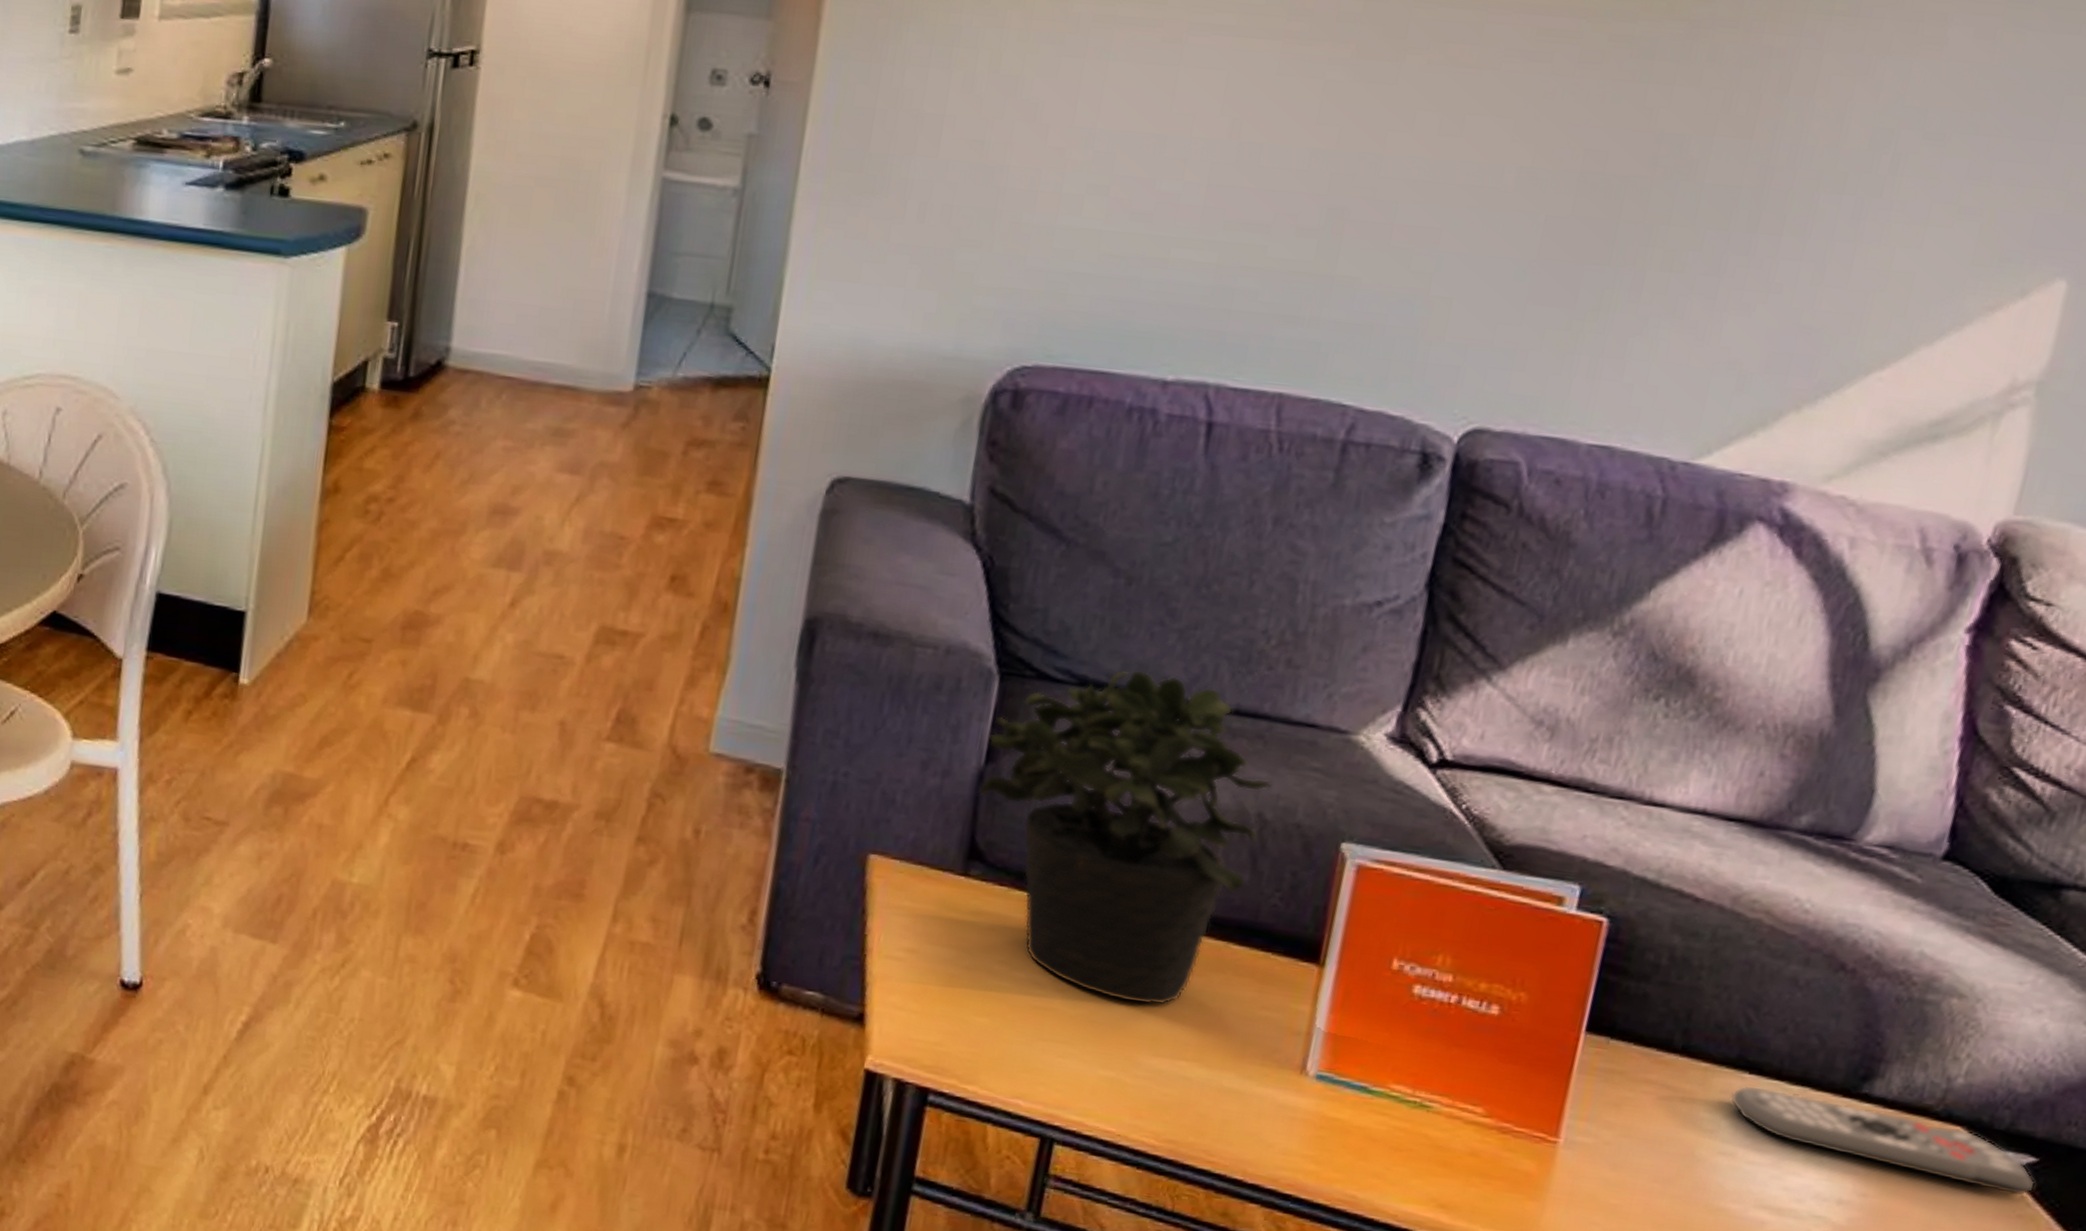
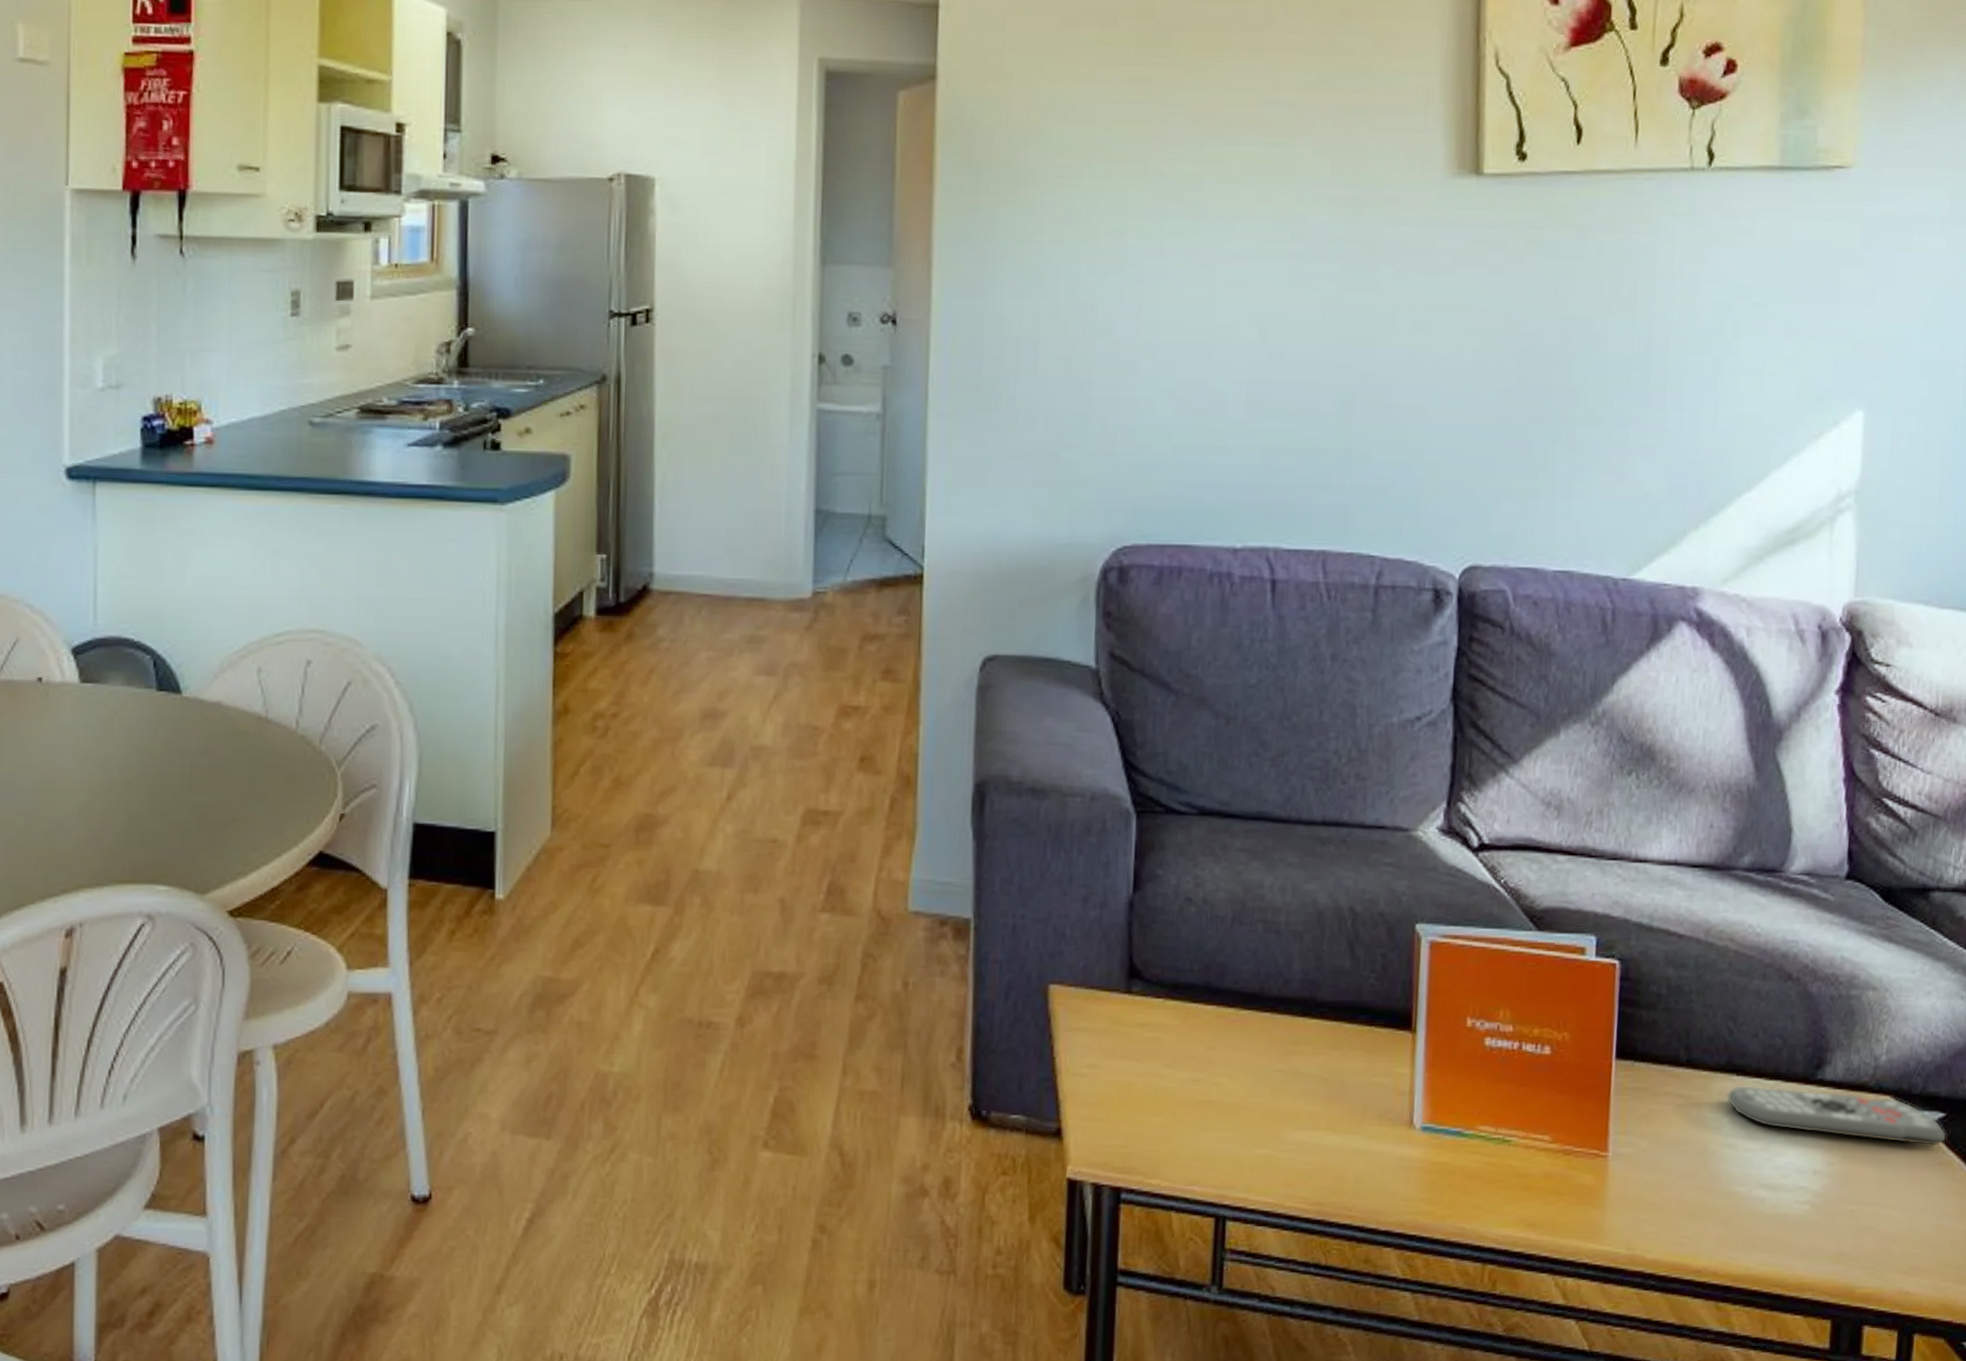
potted plant: present [978,669,1272,1005] -> none [1130,796,1357,1086]

